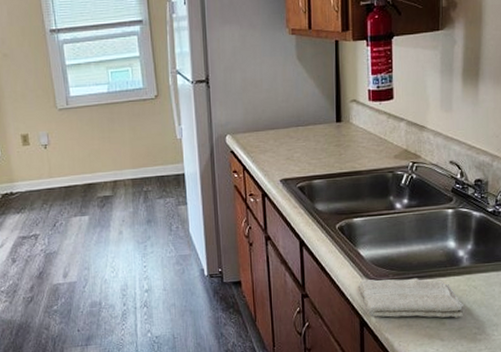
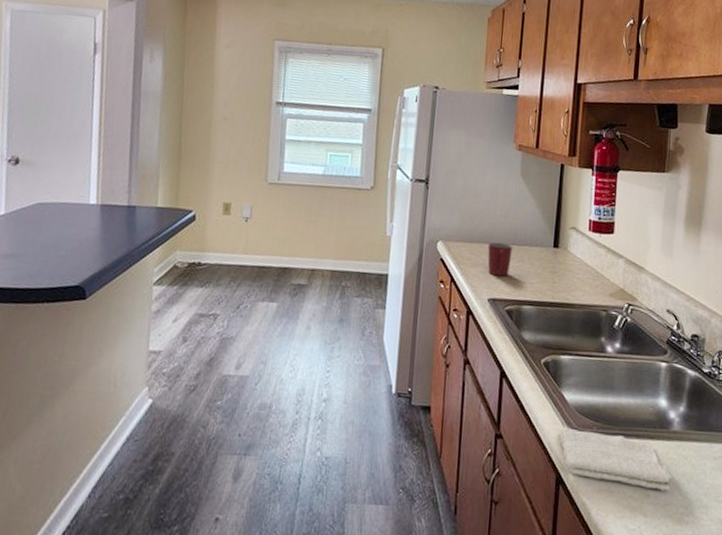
mug: none [274,126,298,157] -> present [487,242,512,276]

